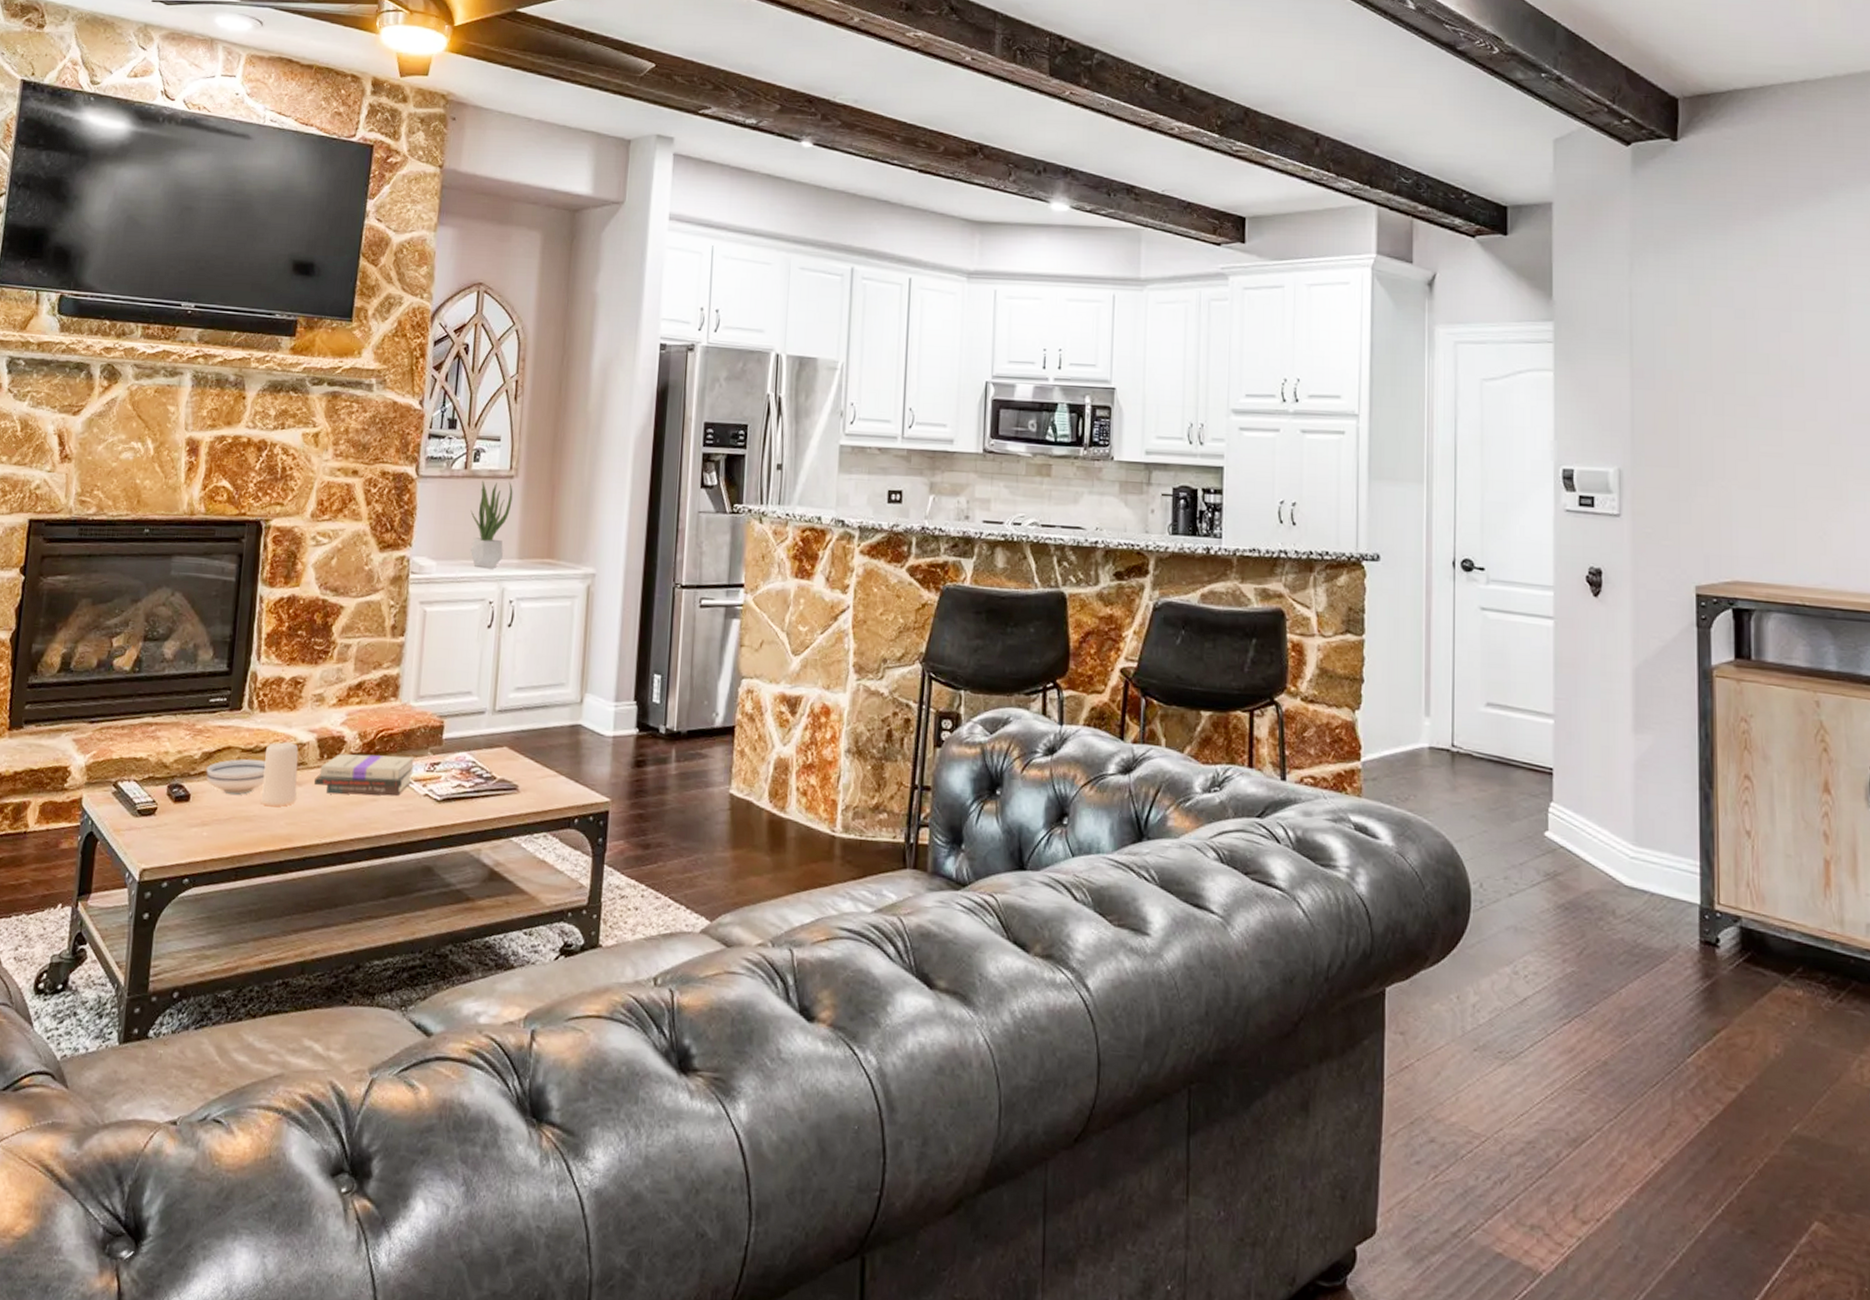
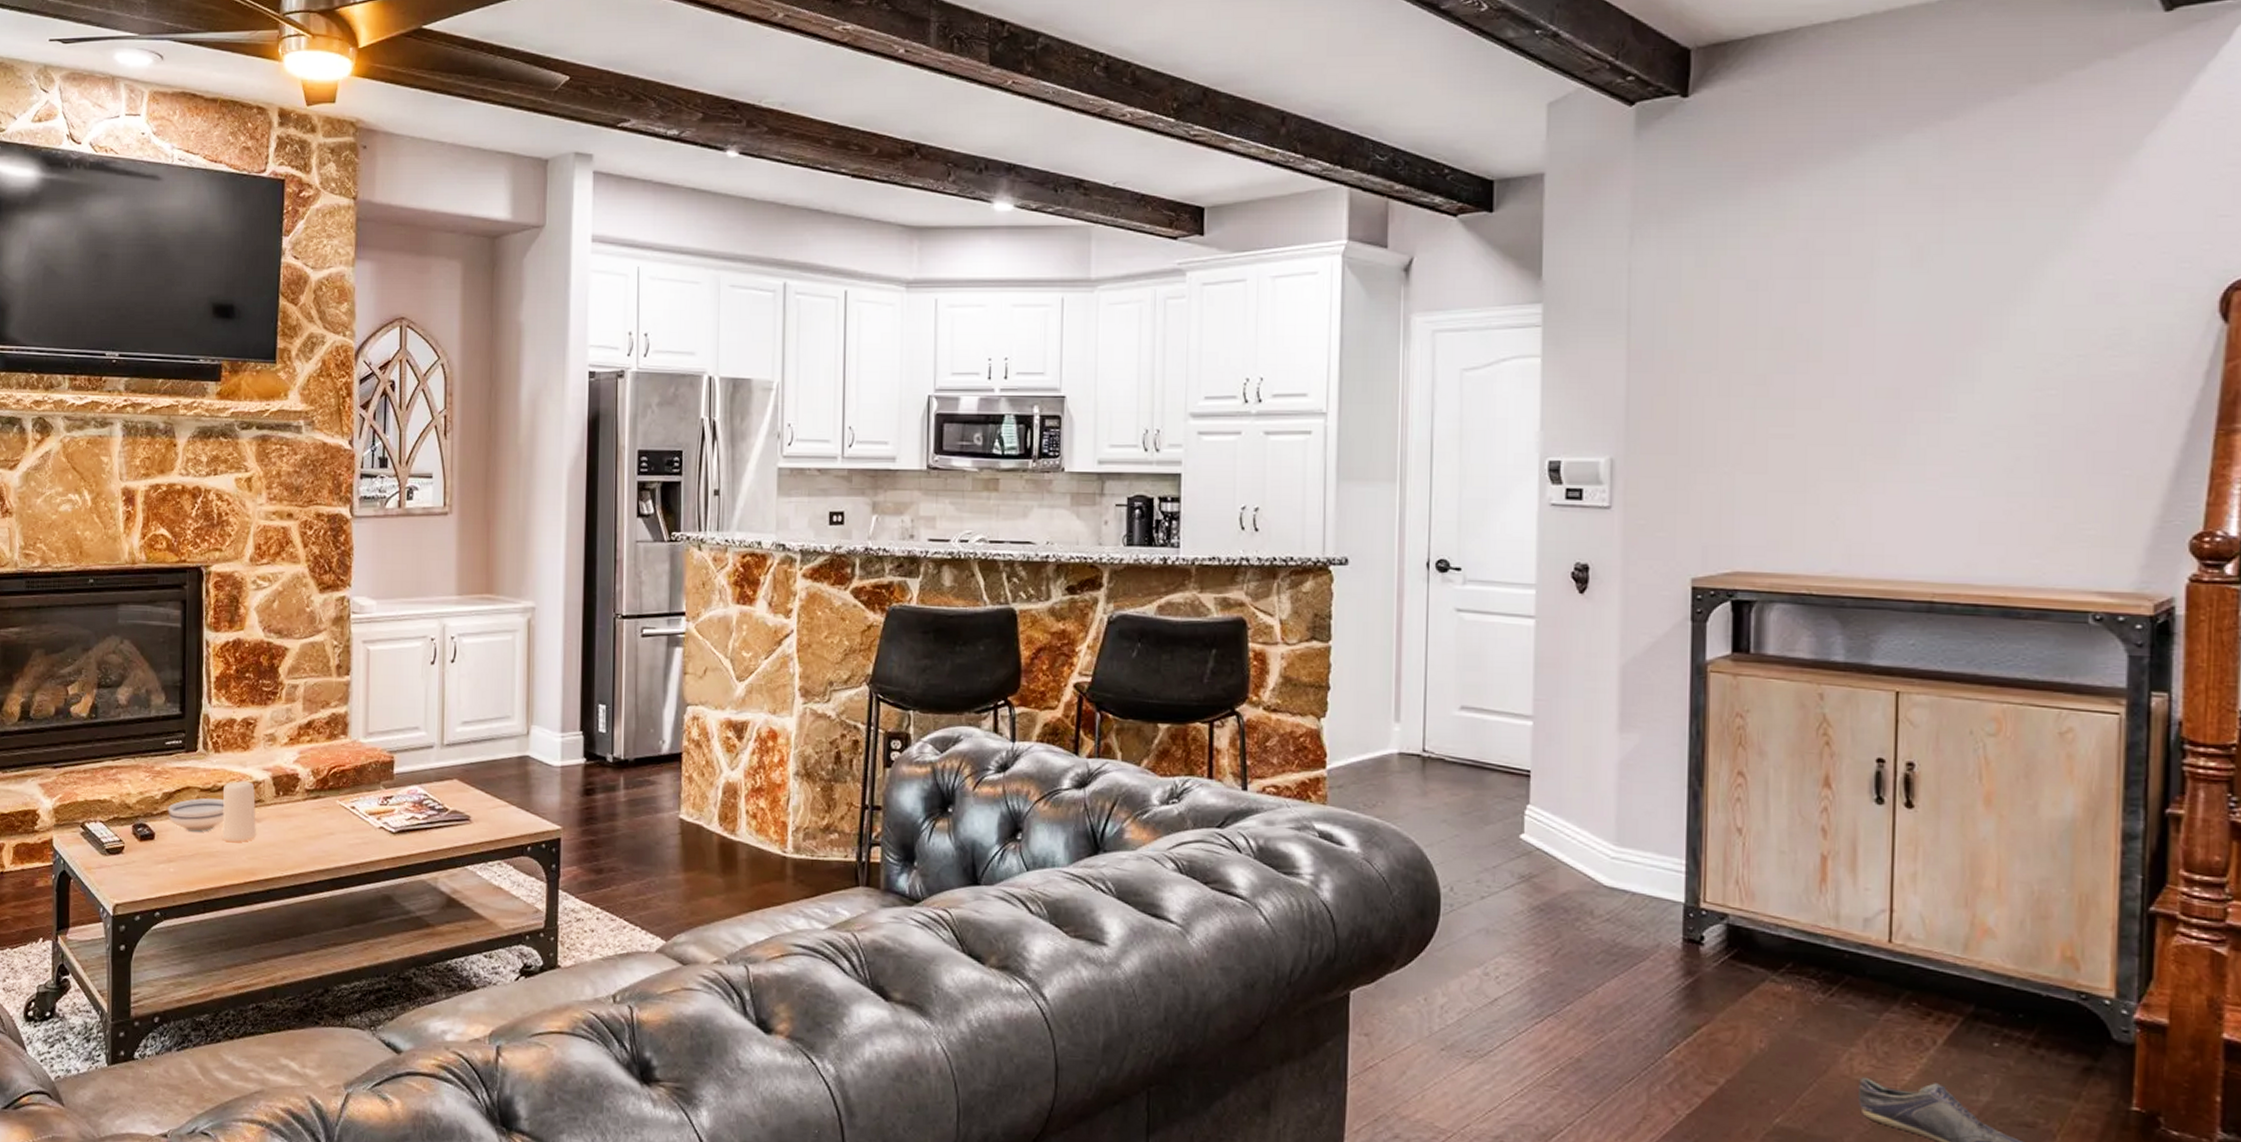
books: present [314,753,415,796] -> none [272,790,368,830]
potted plant: present [470,480,513,569] -> none [407,518,448,606]

